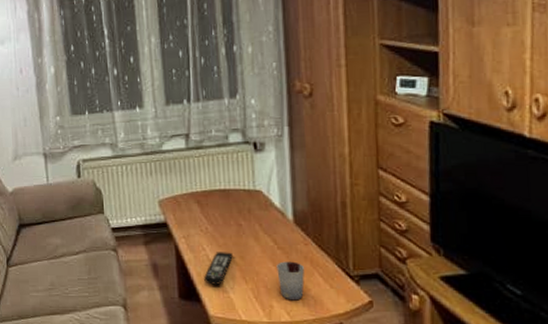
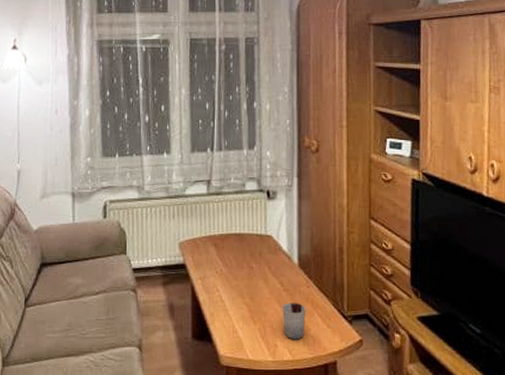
remote control: present [204,252,233,285] -> none [217,293,244,325]

